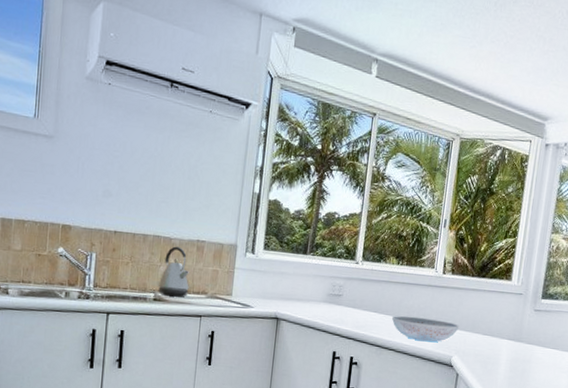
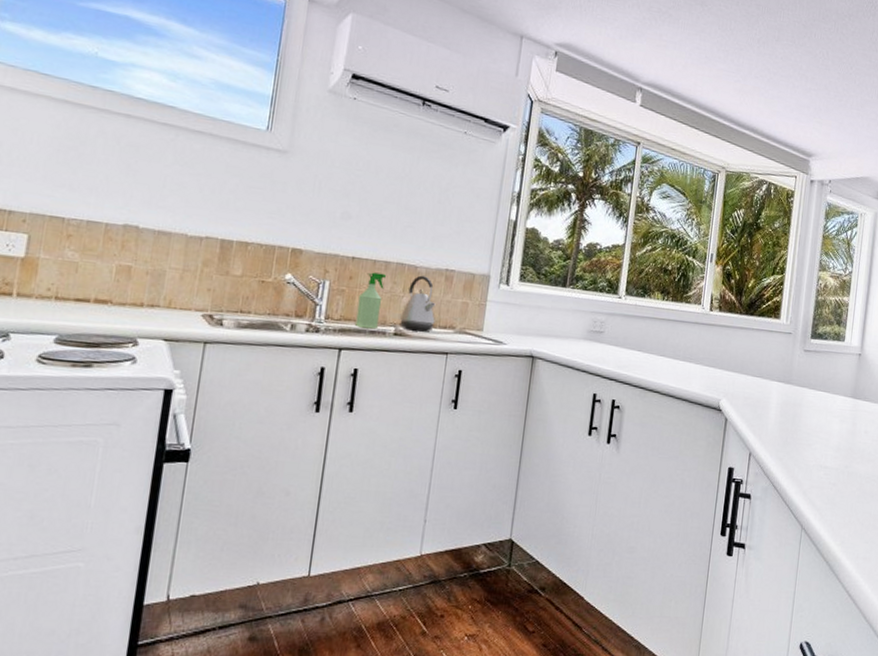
spray bottle: none [120,244,145,295] -> present [355,272,387,329]
dish: present [391,315,459,342] -> none [656,354,727,384]

